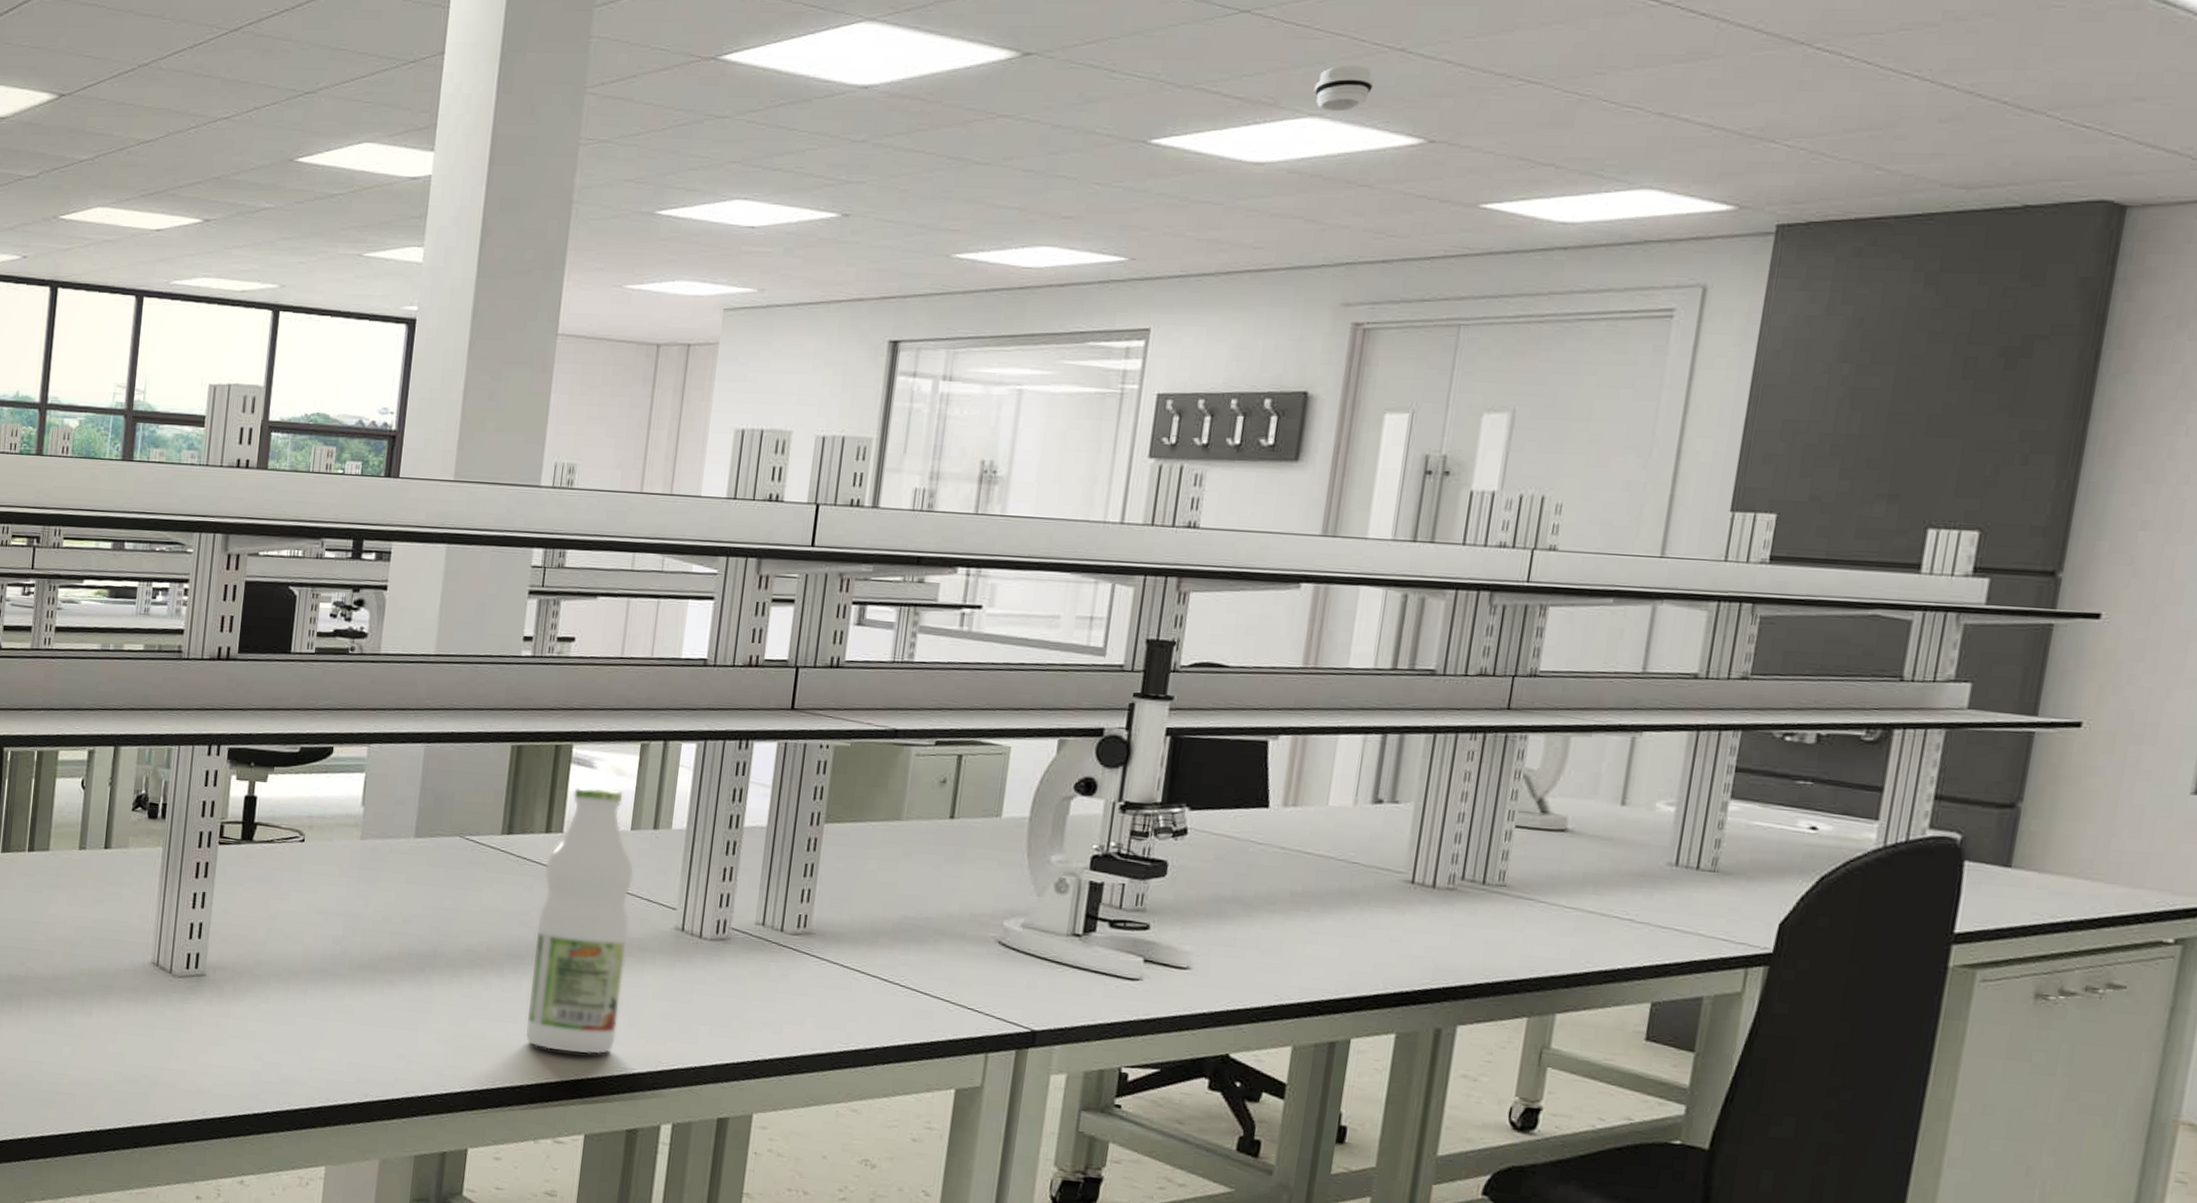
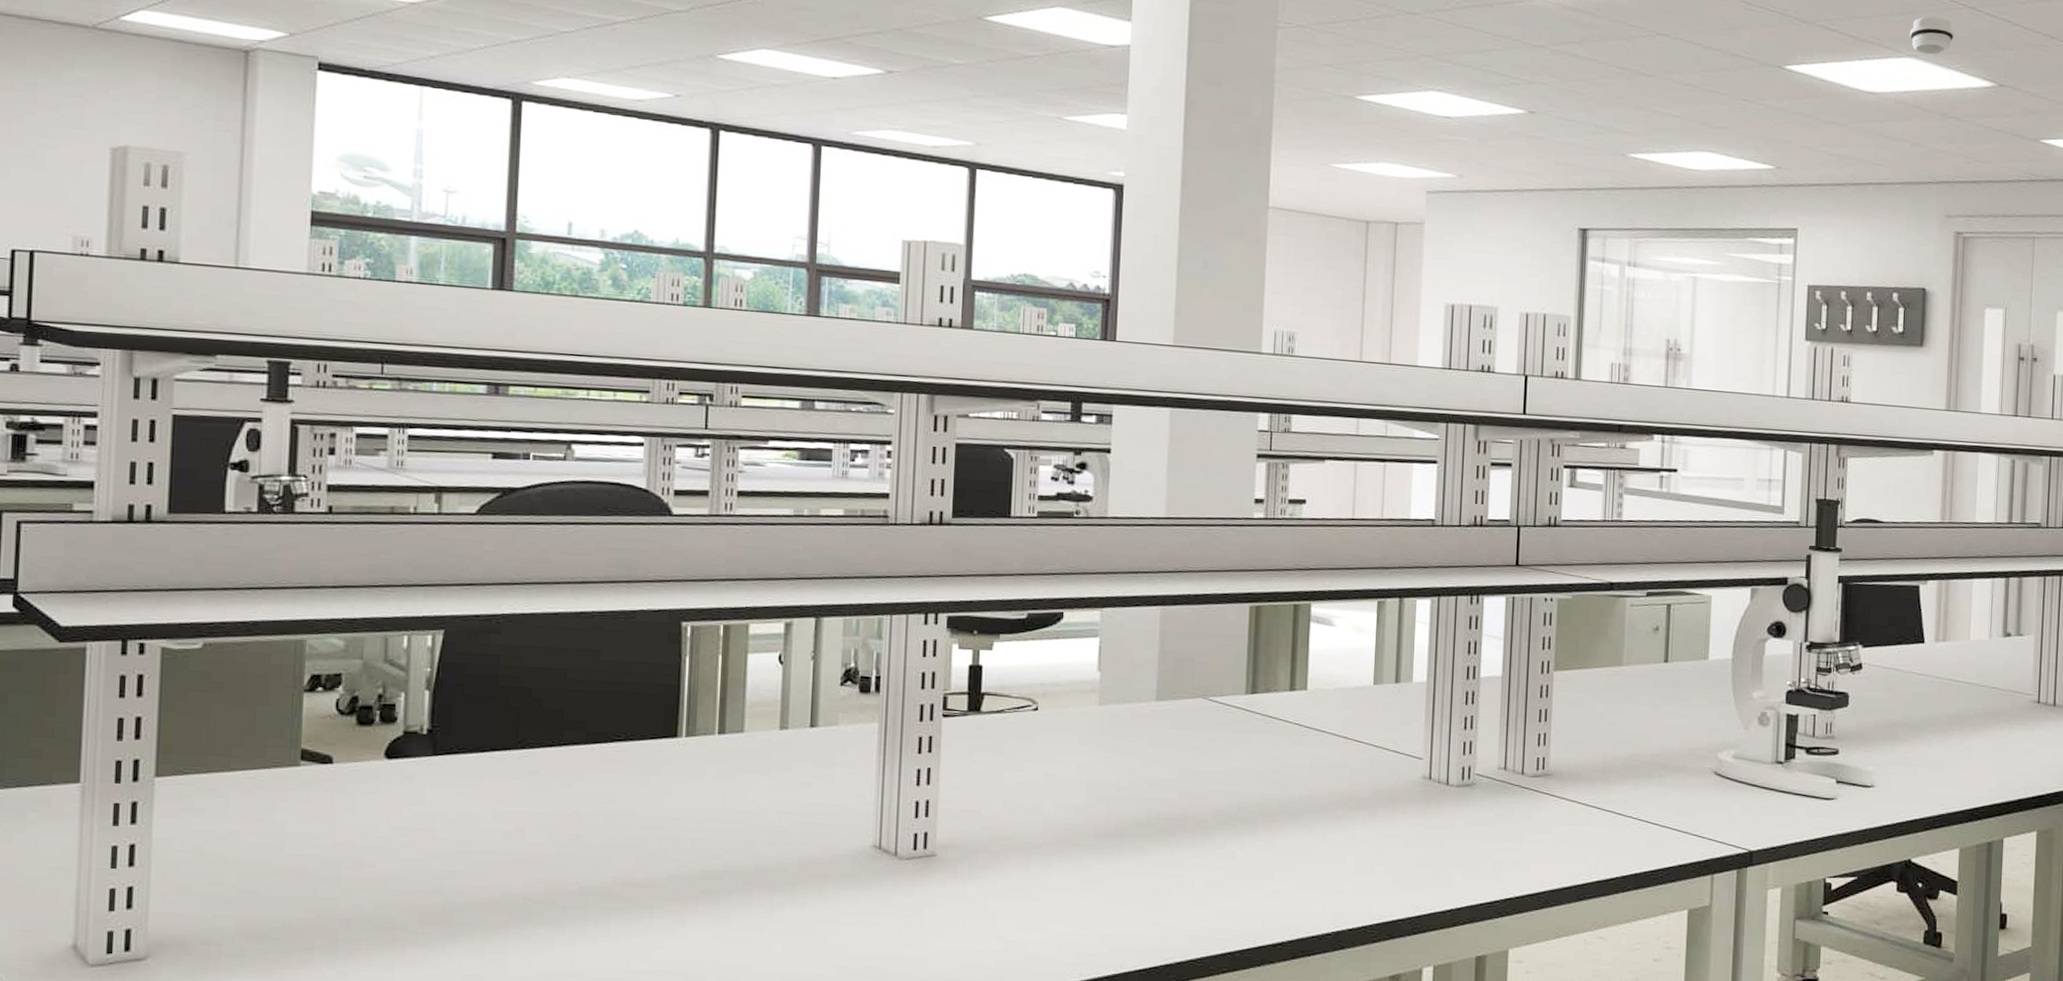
beverage bottle: present [525,786,633,1055] -> none [1283,644,1379,906]

